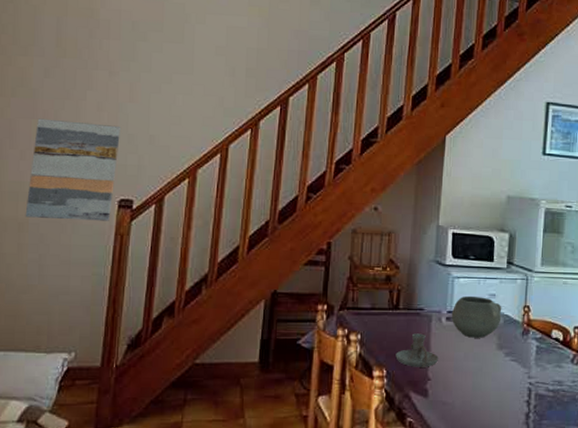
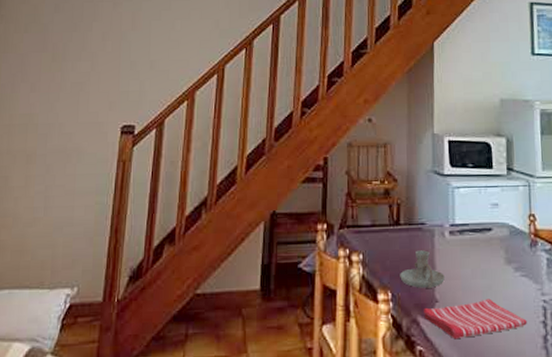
wall art: present [25,118,120,221] -> none [33,51,123,149]
dish towel: none [416,379,512,414] -> present [424,298,527,340]
bowl: present [451,295,502,338] -> none [454,206,507,253]

